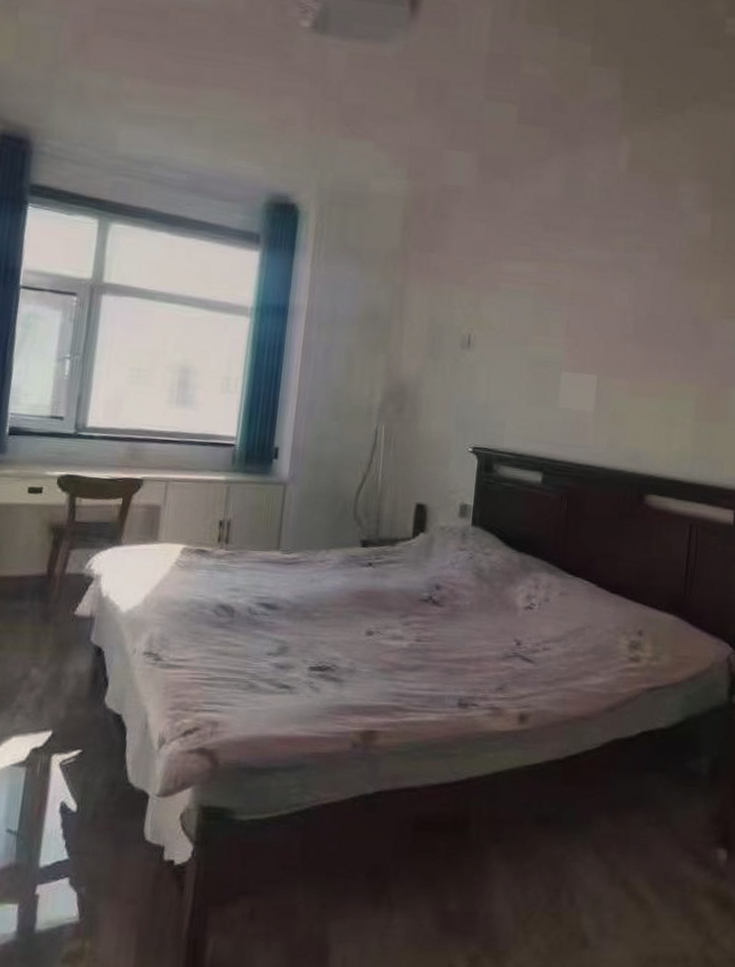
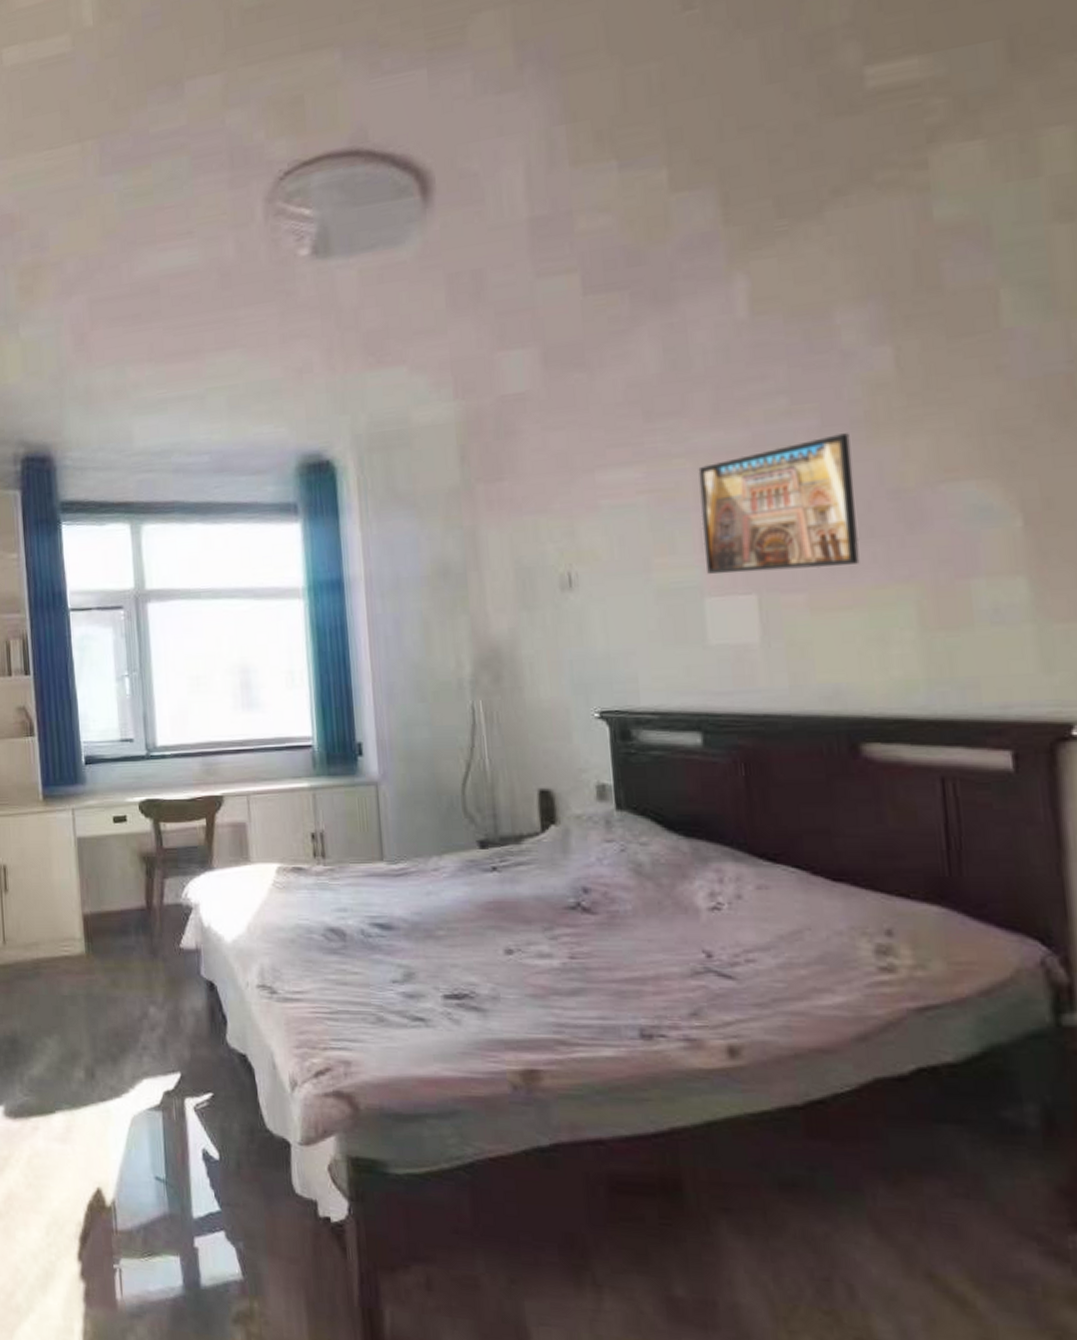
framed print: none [567,269,675,365] -> present [698,433,860,574]

